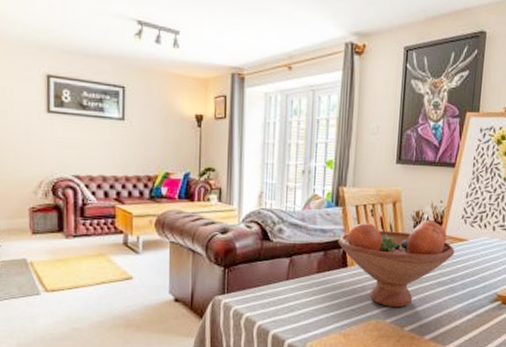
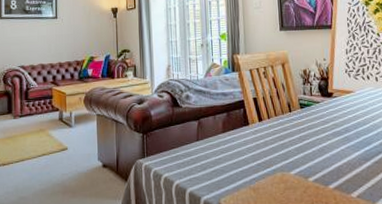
fruit bowl: present [338,220,455,307] -> none [238,77,344,159]

